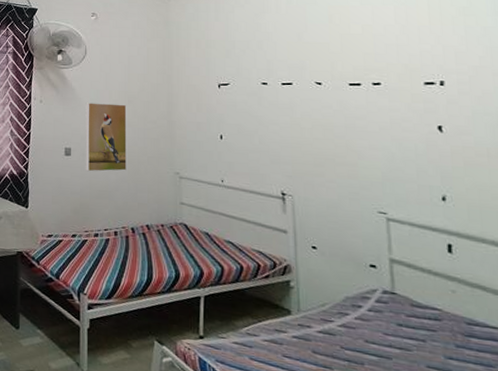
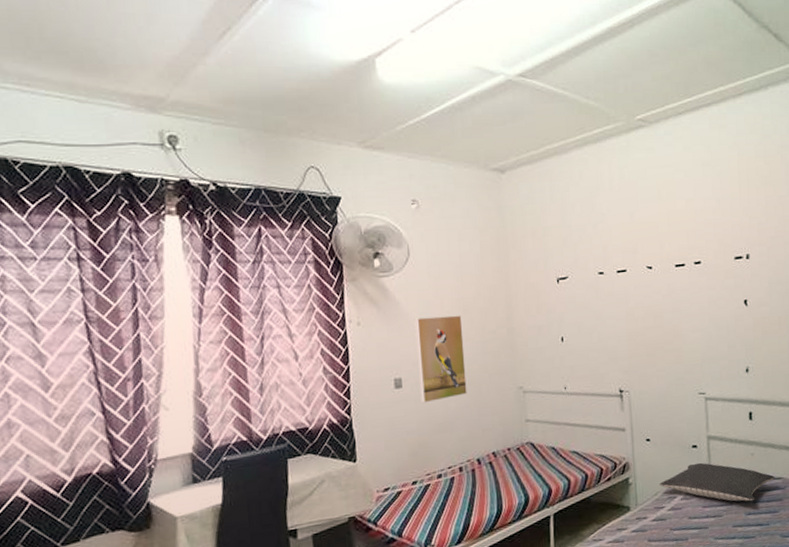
pillow: none [328,284,488,345] -> present [660,462,775,502]

